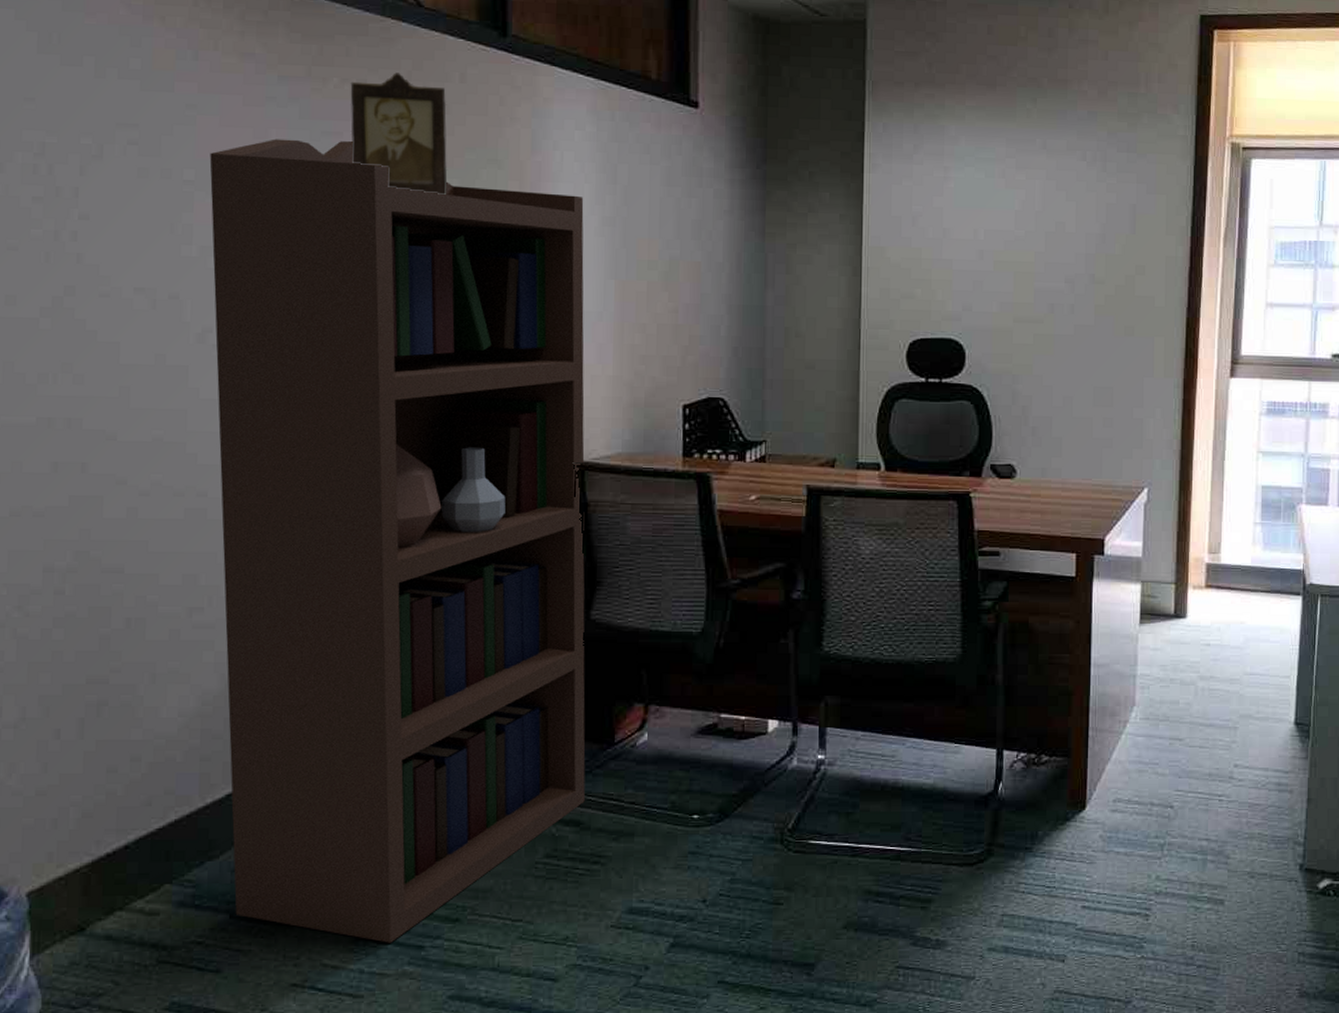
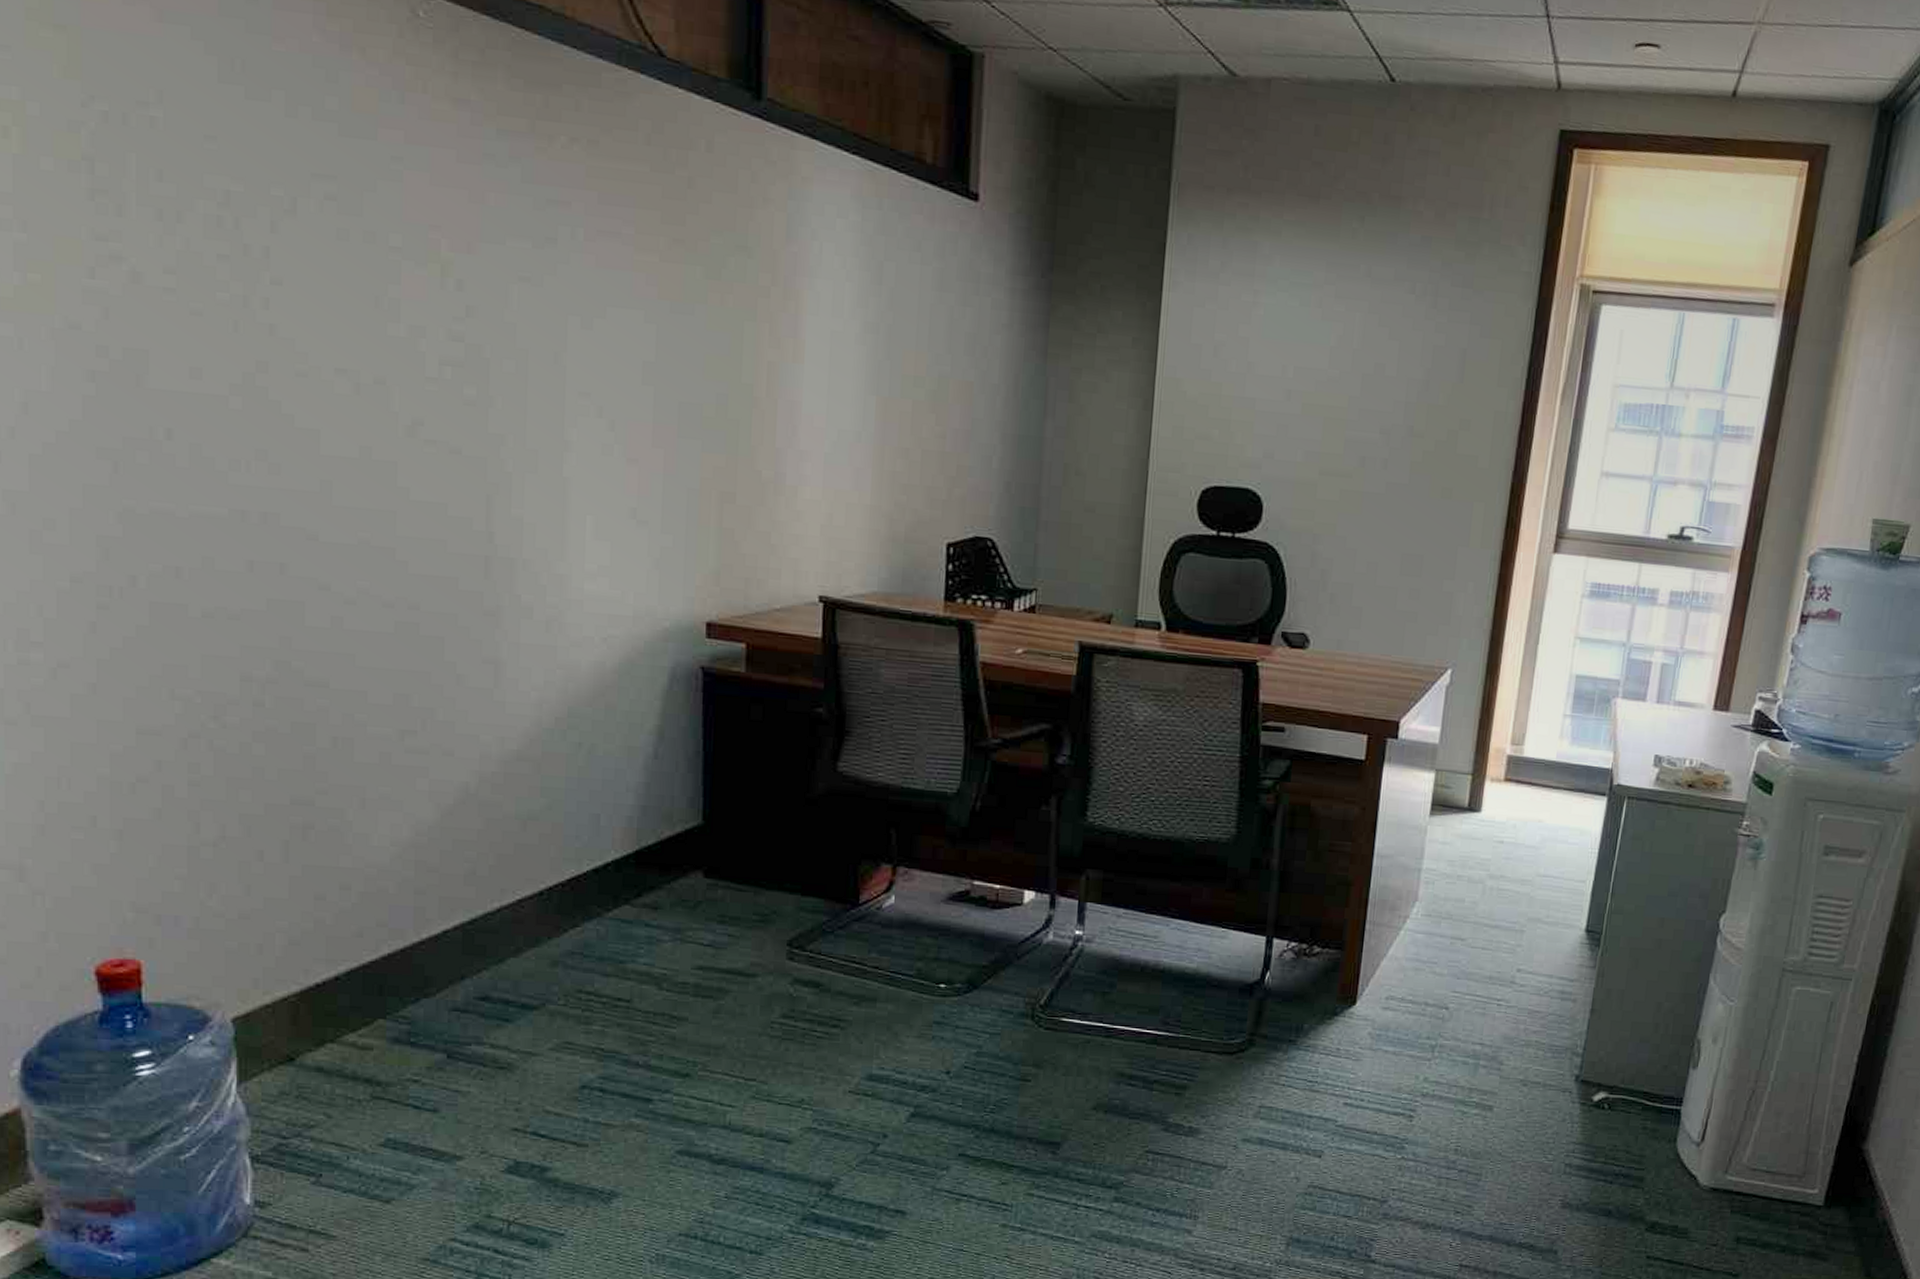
bookcase: present [209,139,586,943] -> none [419,204,844,1094]
photo frame: present [350,72,448,196] -> none [580,134,691,285]

